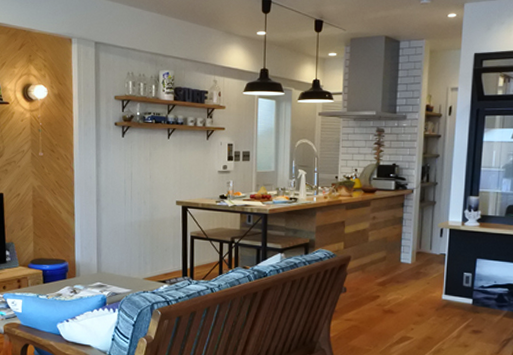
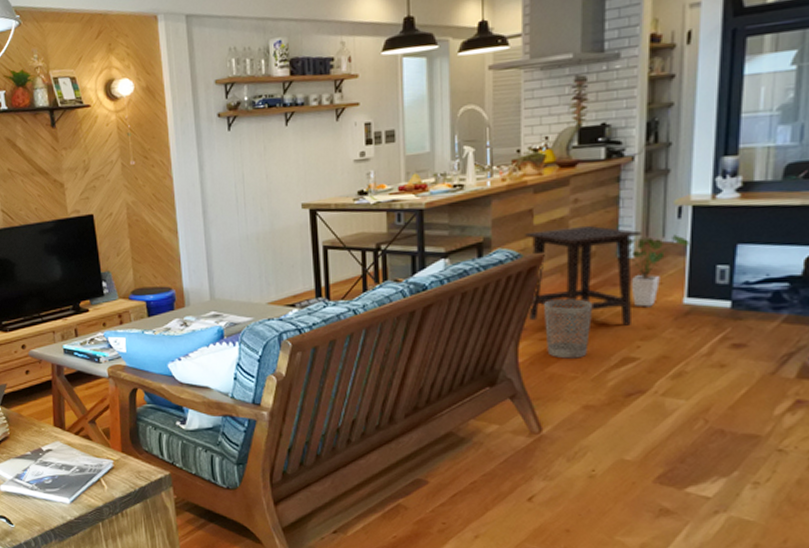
side table: none [338,236,417,315] -> present [524,225,642,332]
wastebasket: none [349,290,383,336] -> present [544,299,593,359]
house plant: none [407,248,447,300] -> present [628,234,689,307]

